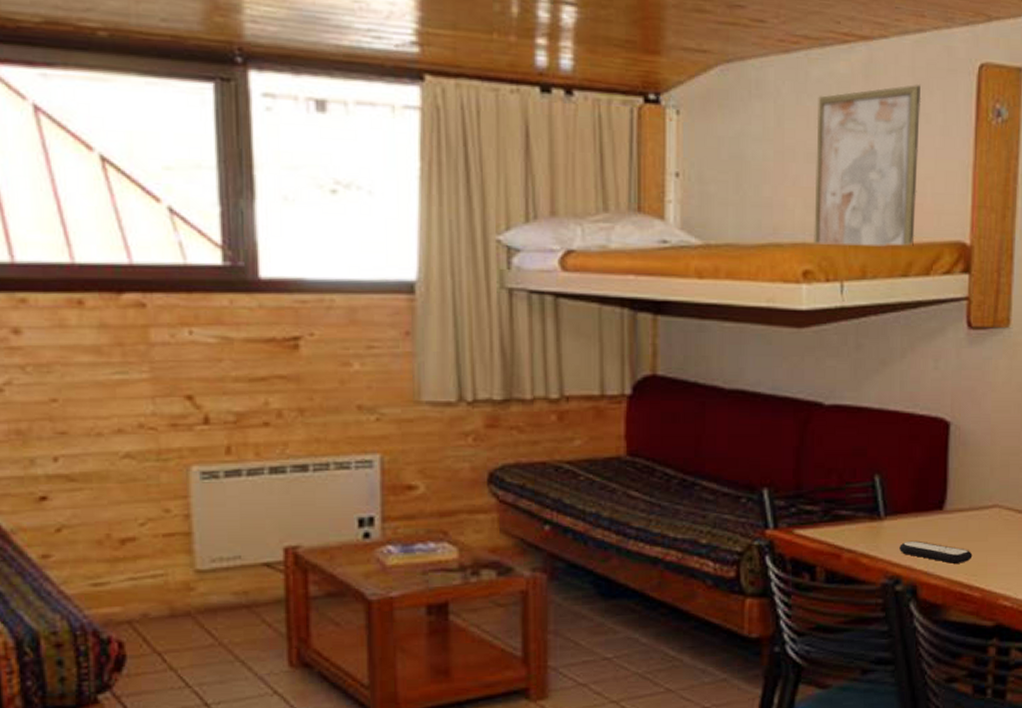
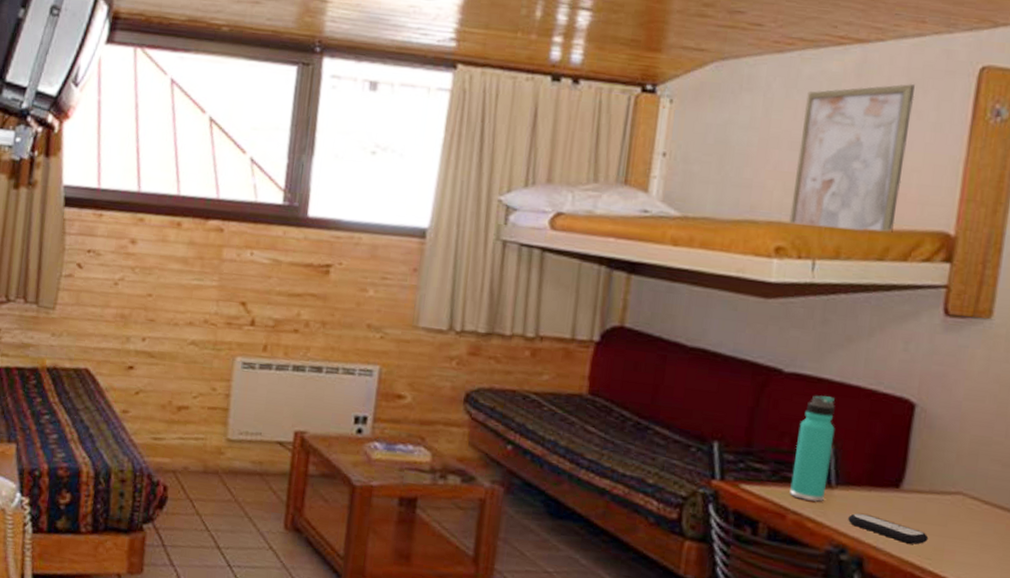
thermos bottle: none [842,424,879,536] -> present [790,395,835,502]

